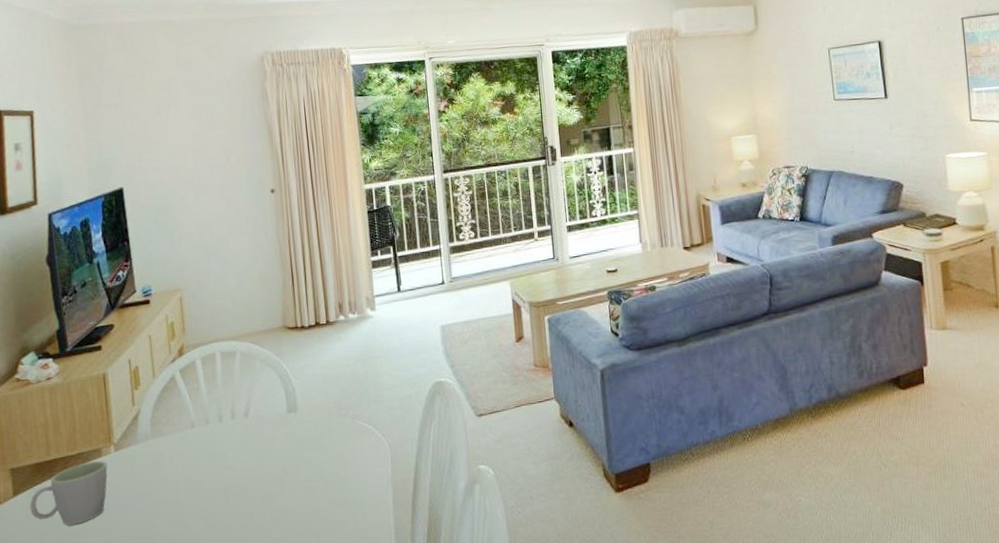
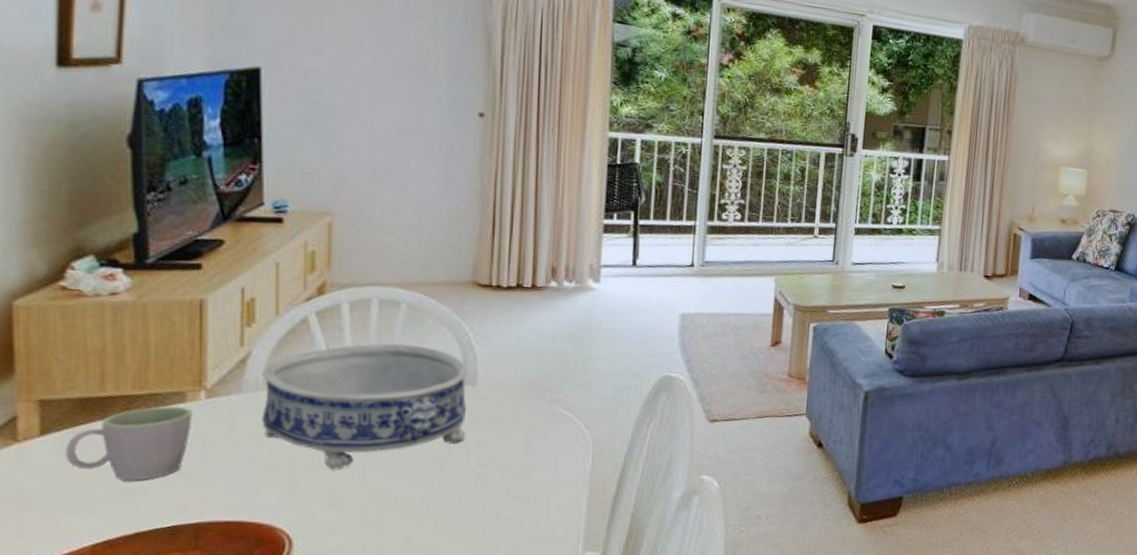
decorative bowl: none [149,385,295,497] -> present [262,343,468,469]

